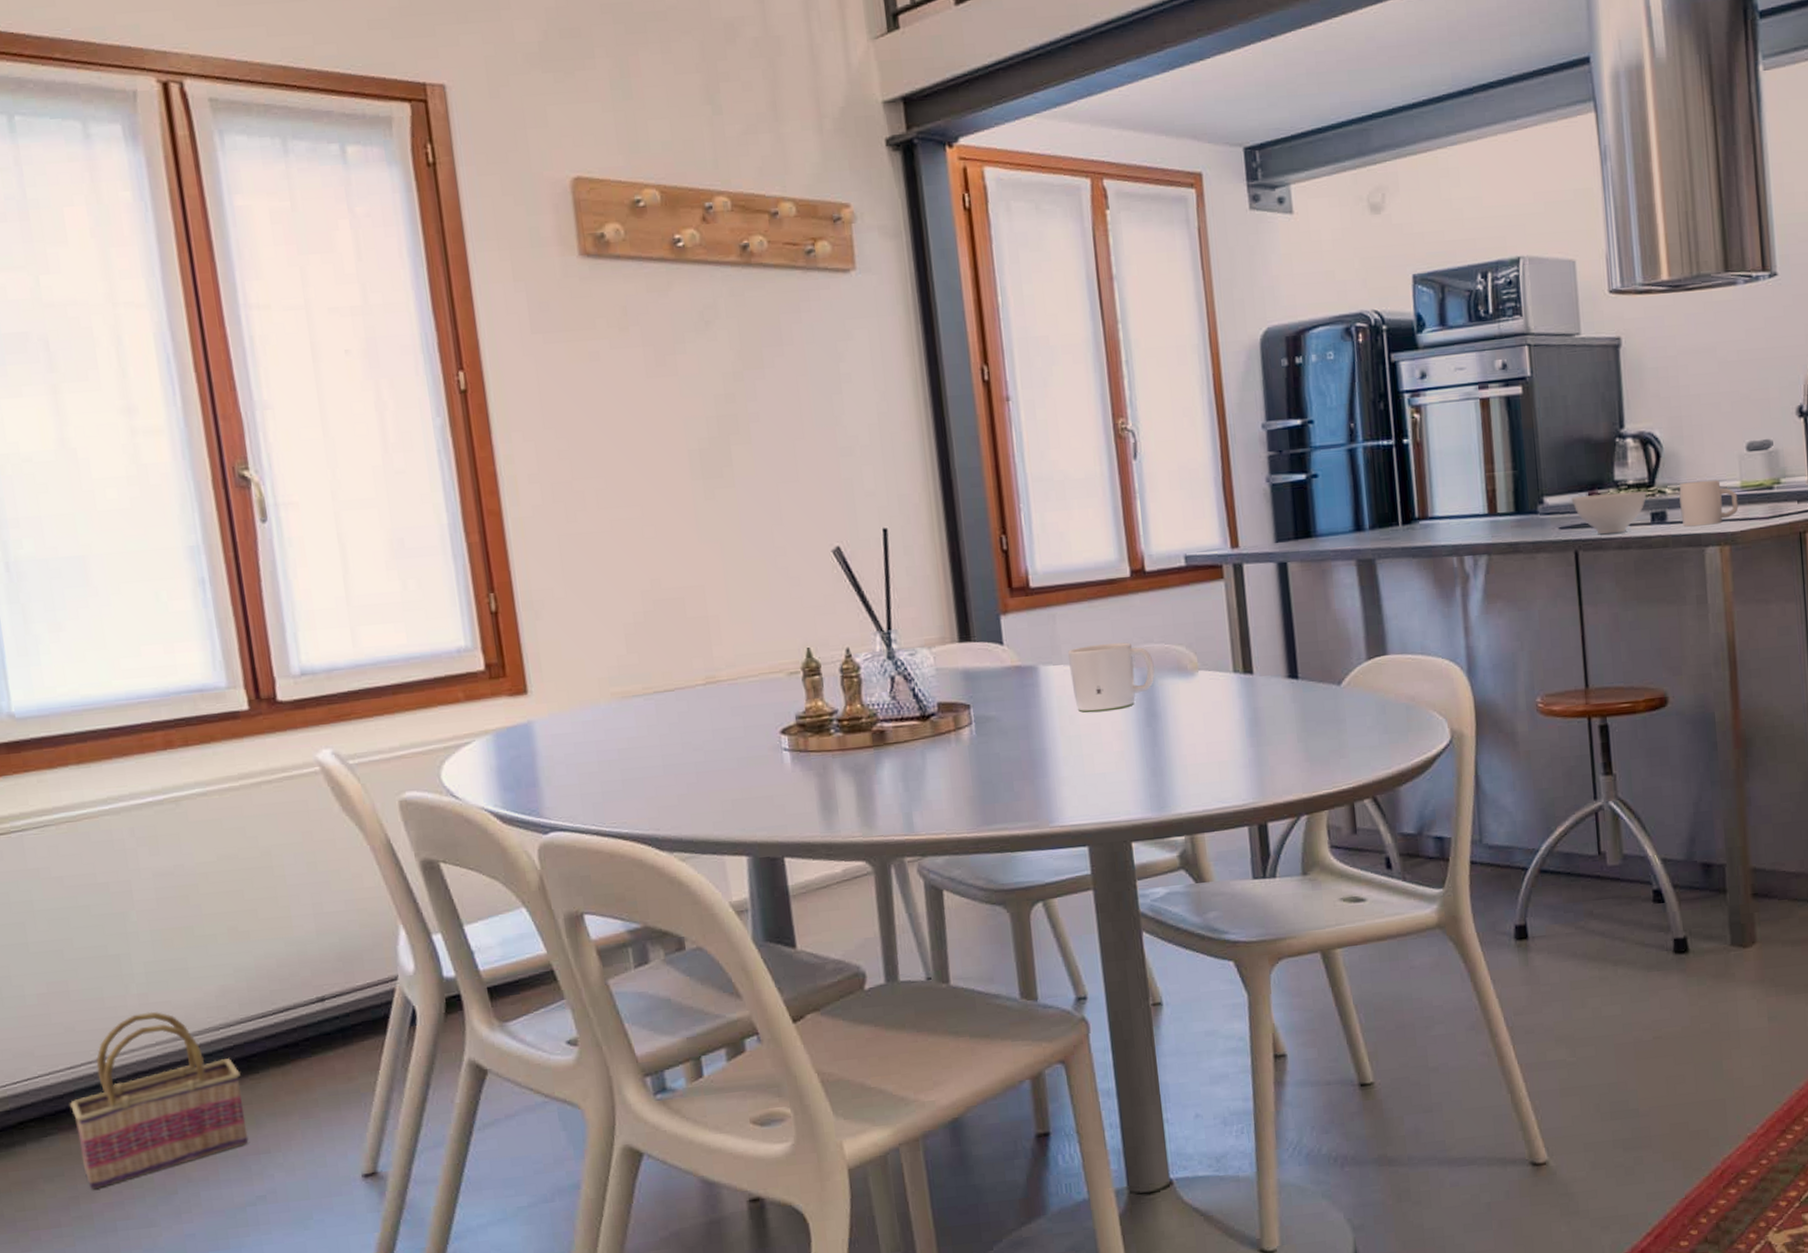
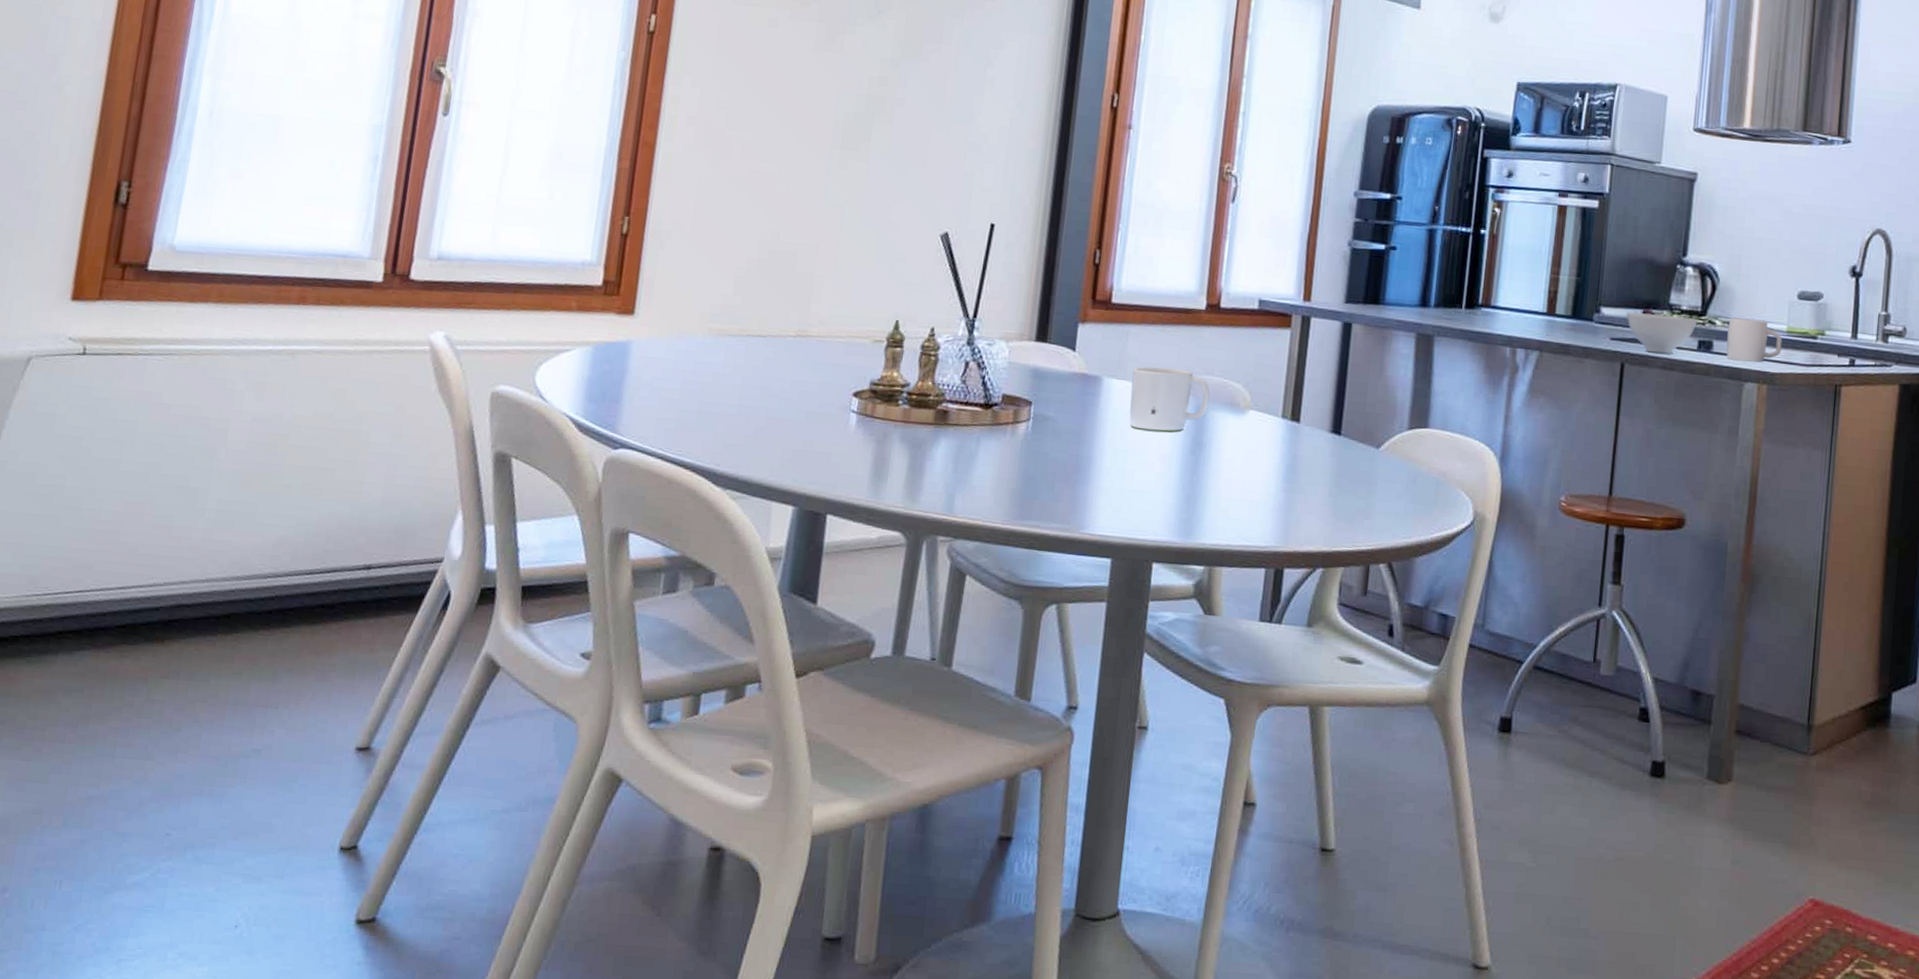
basket: present [70,1011,249,1190] -> none [102,548,273,712]

